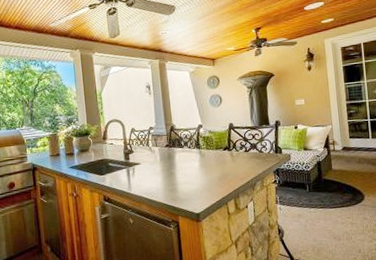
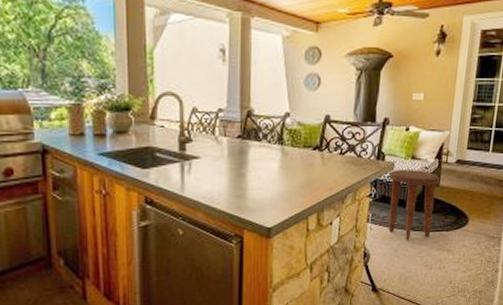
side table: none [288,158,333,217] -> present [388,170,440,241]

